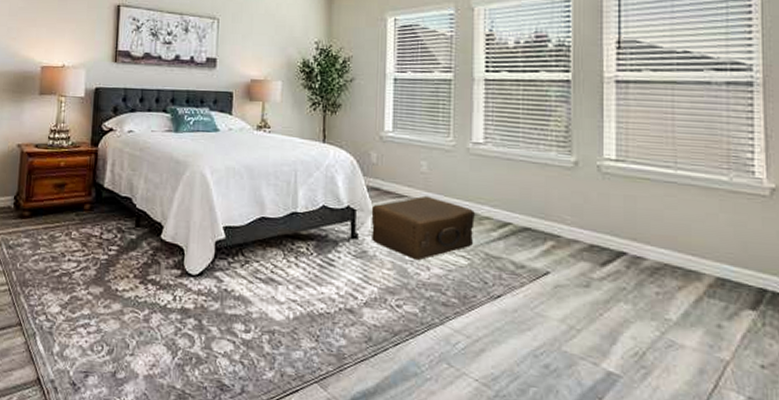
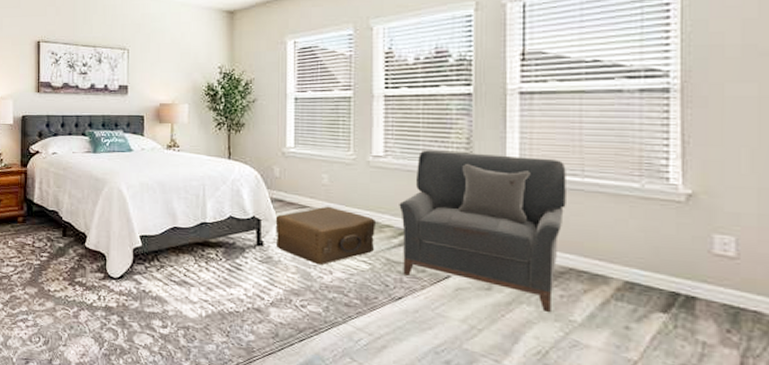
armchair: none [498,137,660,310] -> present [399,150,566,312]

